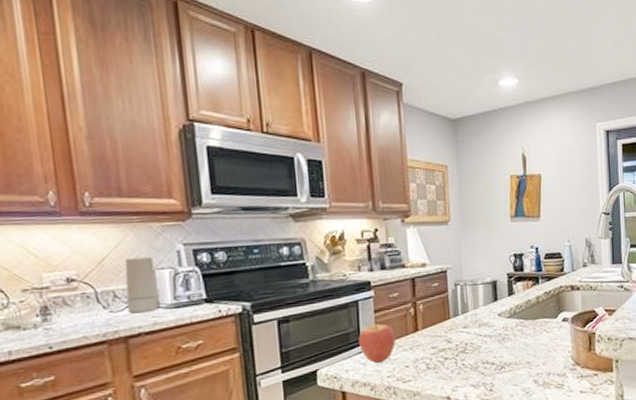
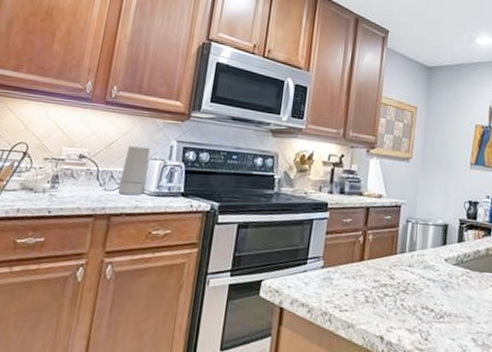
fruit: present [358,316,396,364] -> none [305,238,341,286]

